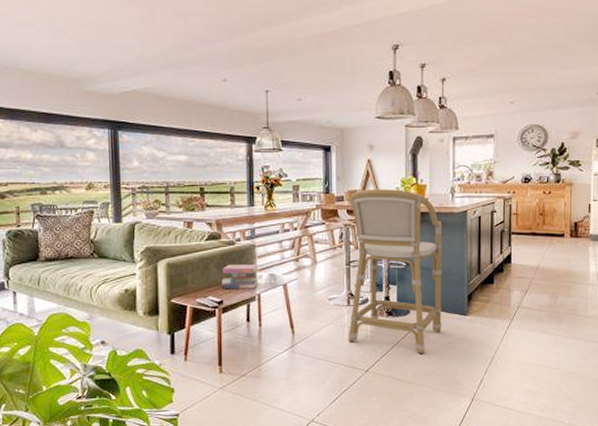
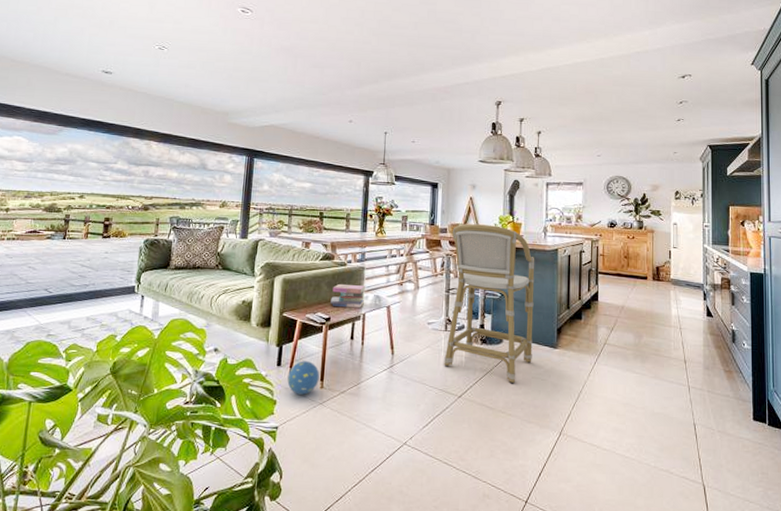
toy ball: none [183,347,217,381] -> present [287,361,320,395]

